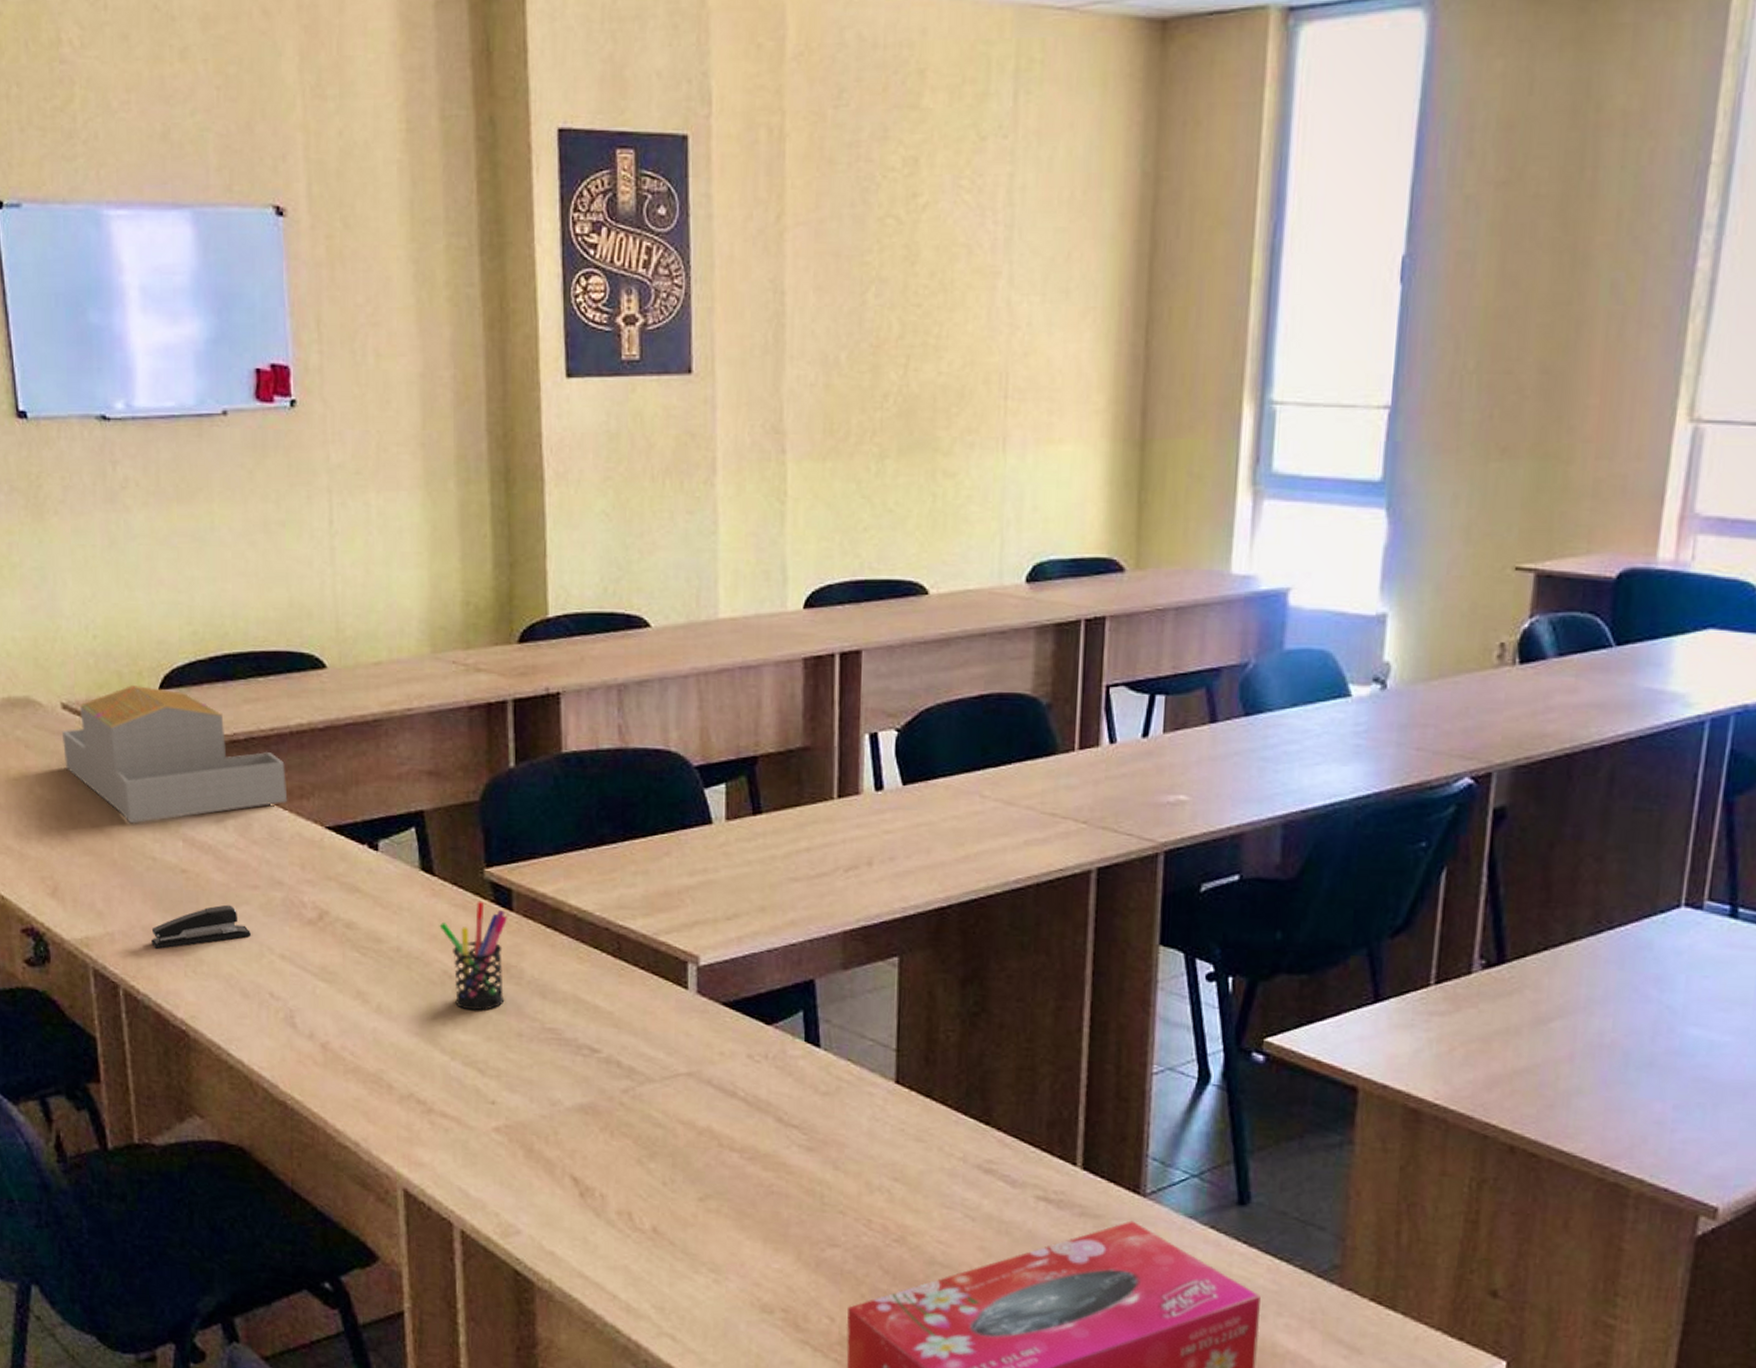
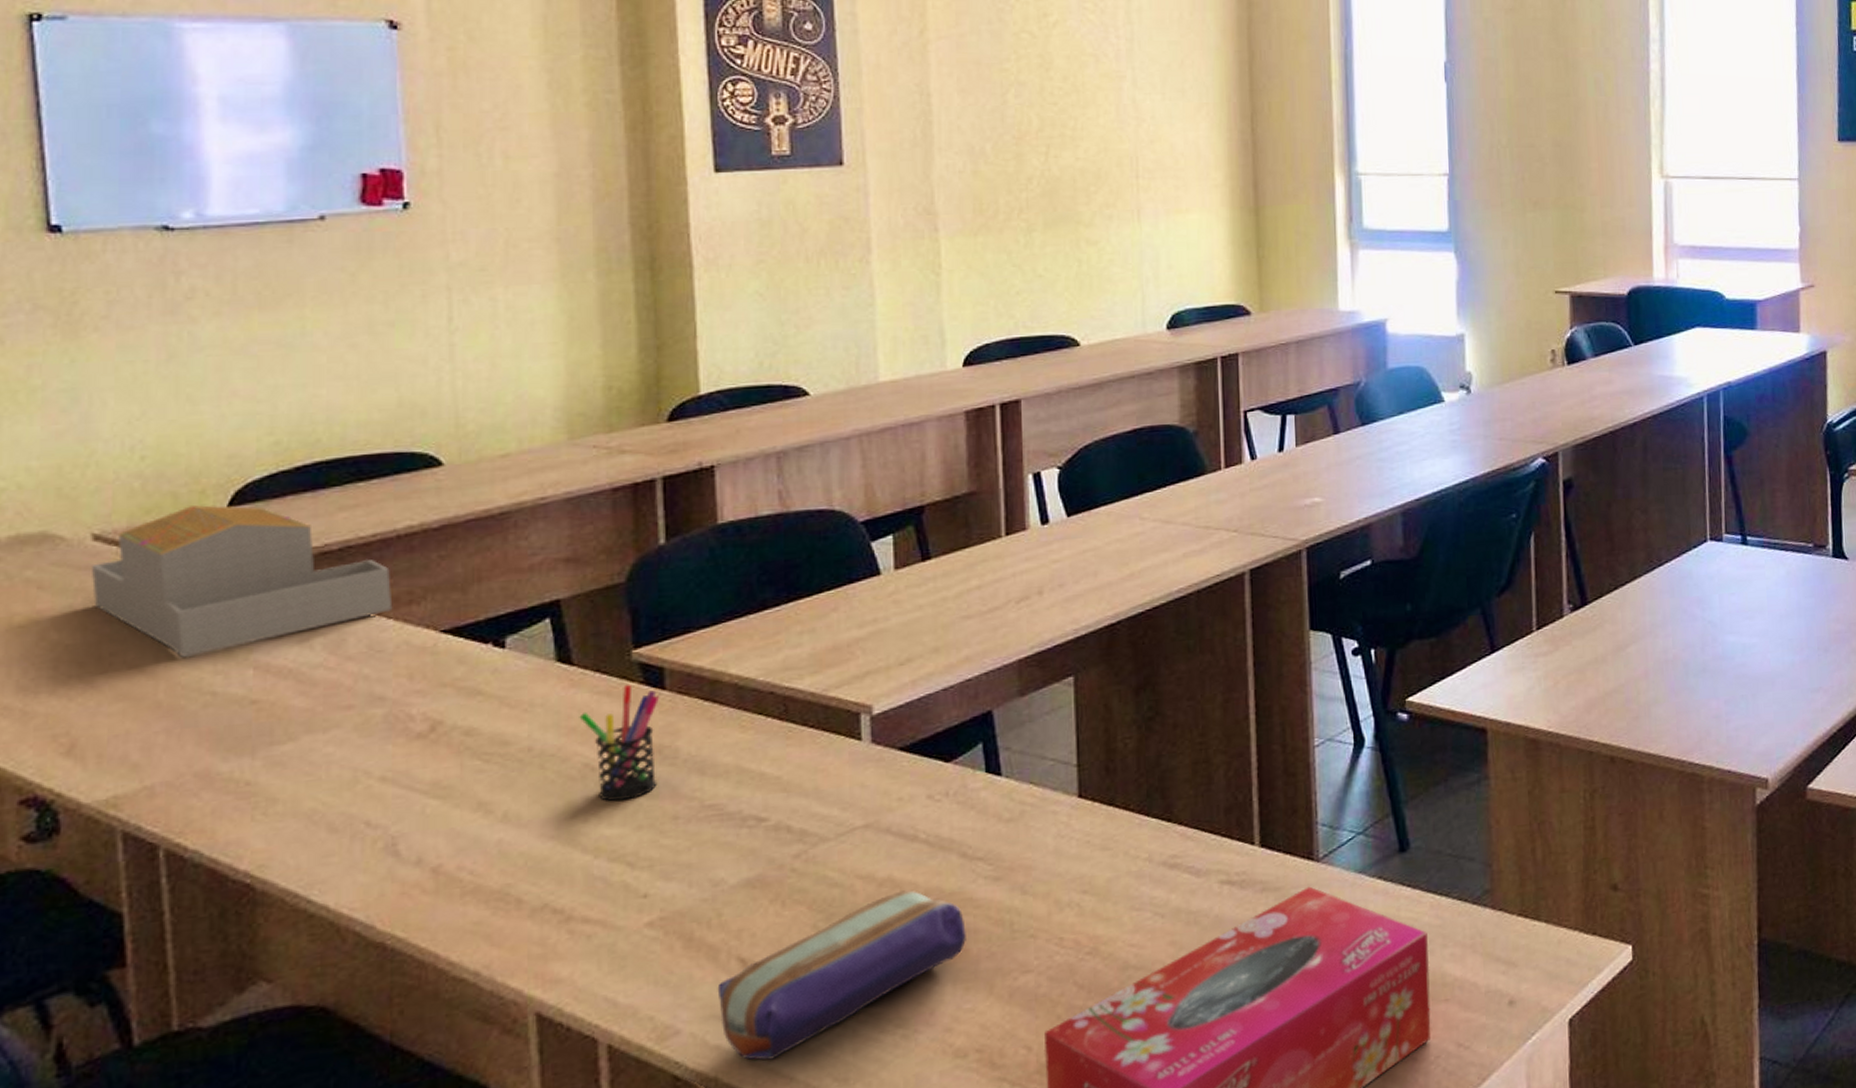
stapler: present [151,904,251,949] -> none [206,731,342,796]
pencil case: none [552,1143,778,1275] -> present [717,890,966,1060]

